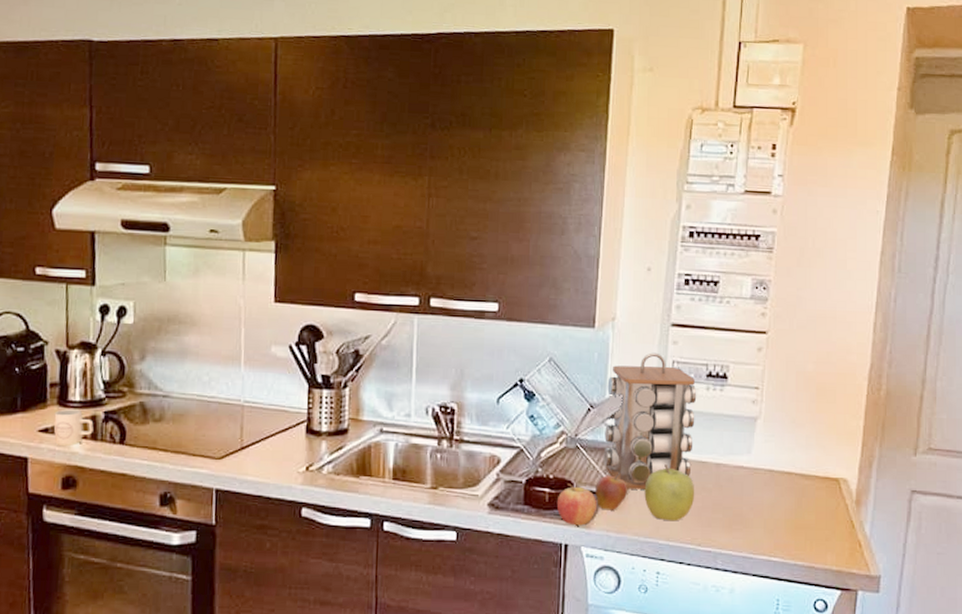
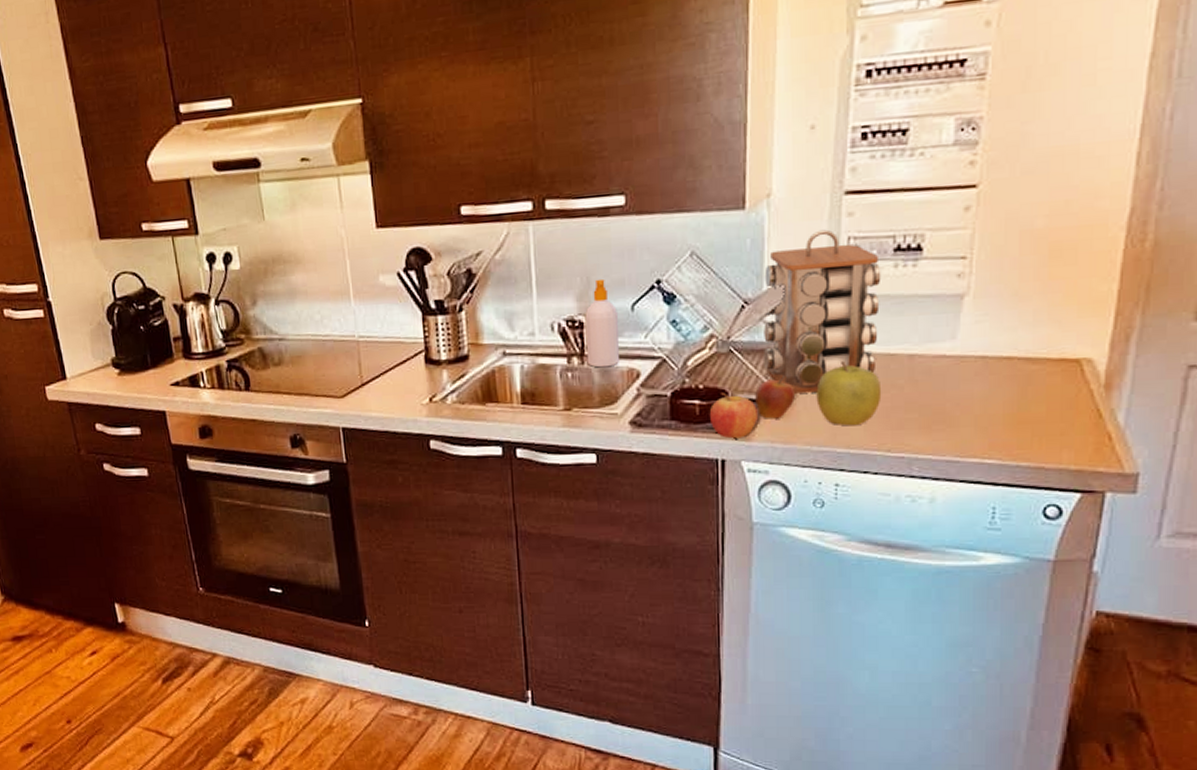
mug: present [53,409,94,446] -> none [182,360,220,397]
soap bottle: none [455,372,486,452] -> present [585,278,619,368]

